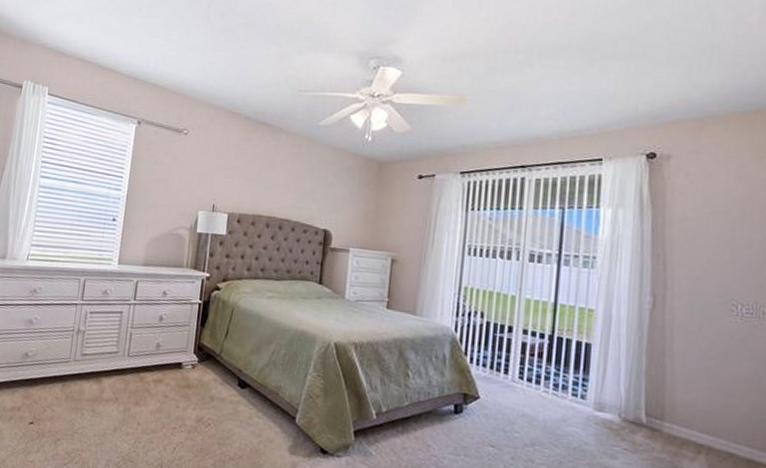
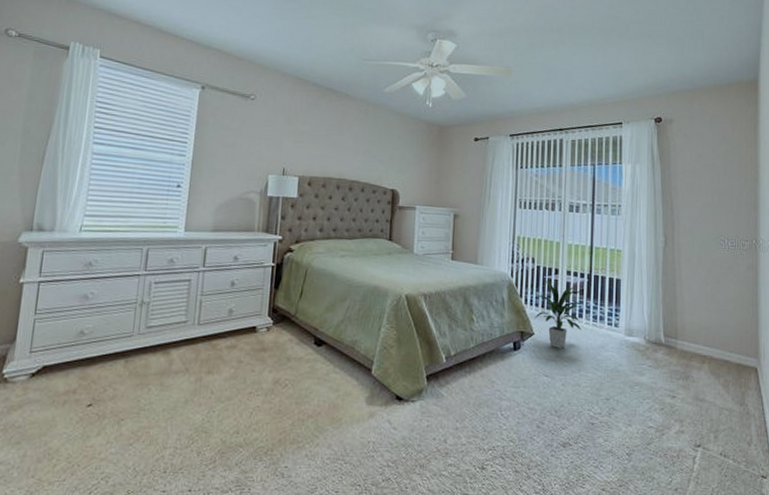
indoor plant: none [481,338,543,417] -> present [535,280,584,348]

